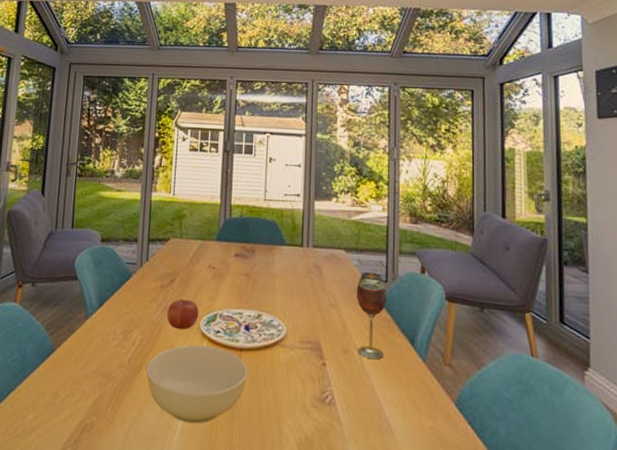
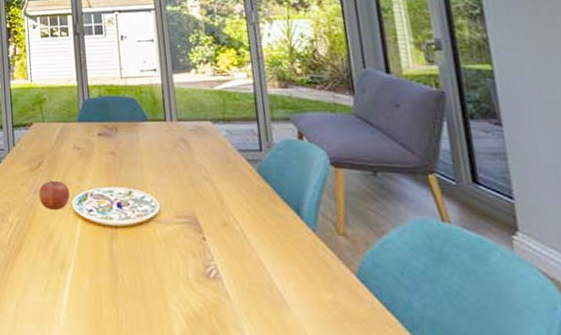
bowl: present [146,345,249,424] -> none [26,224,126,301]
wineglass: present [356,271,386,360] -> none [228,141,268,232]

